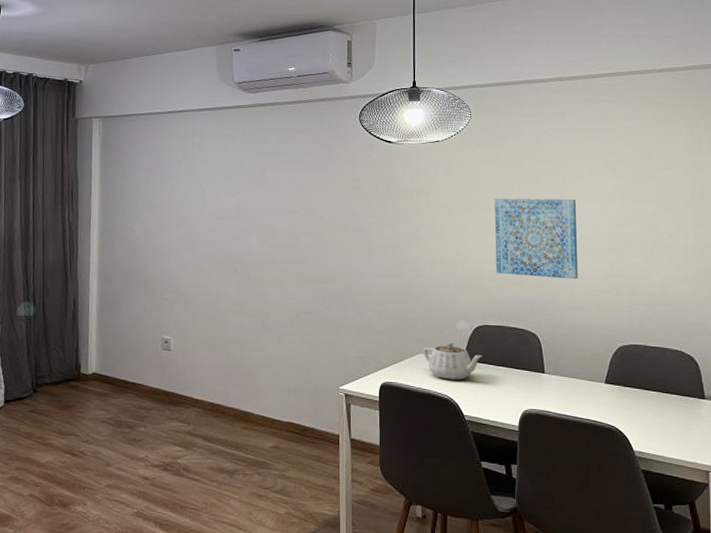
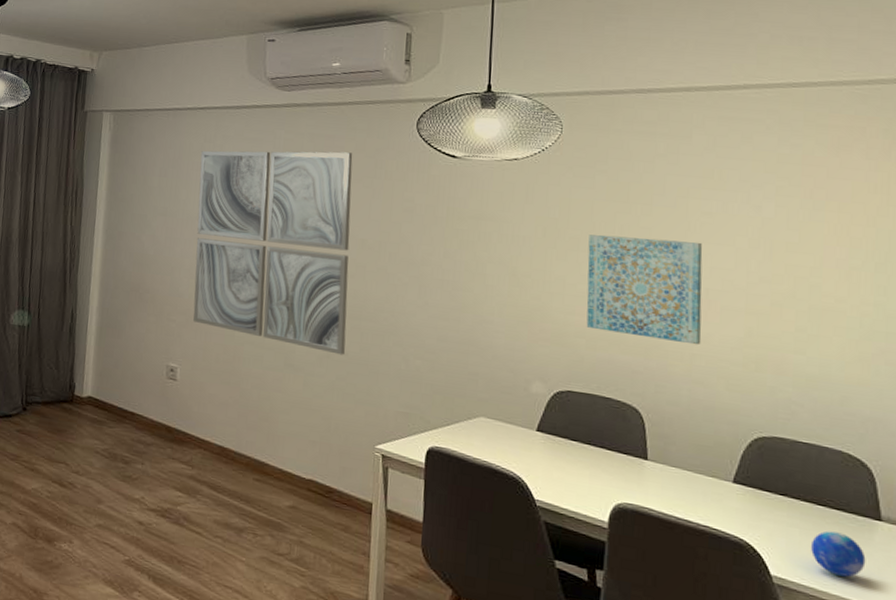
wall art: none [181,143,312,314] -> present [193,150,353,355]
teapot: present [423,341,483,380] -> none [484,405,564,455]
decorative orb: none [660,411,696,444] -> present [811,531,866,577]

